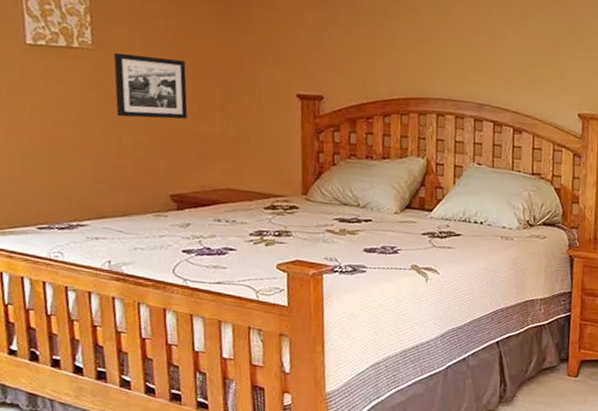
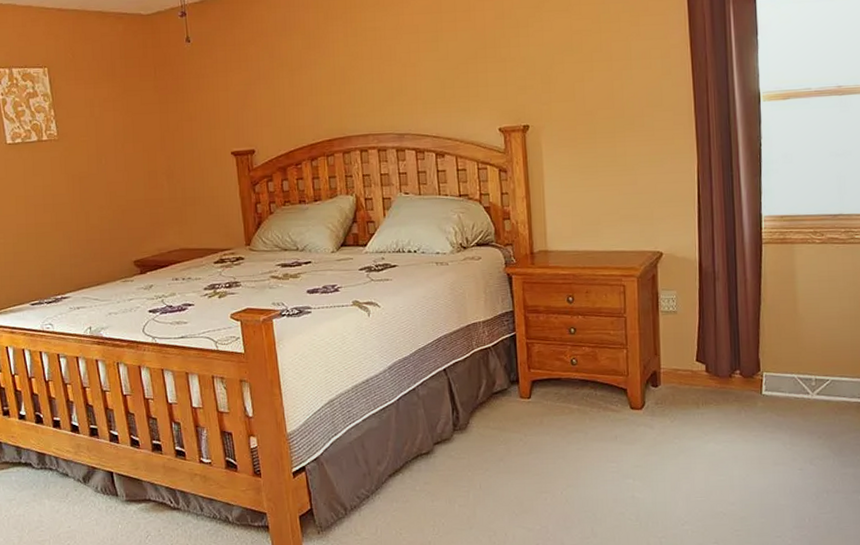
picture frame: present [114,52,188,119] -> none [76,137,141,196]

